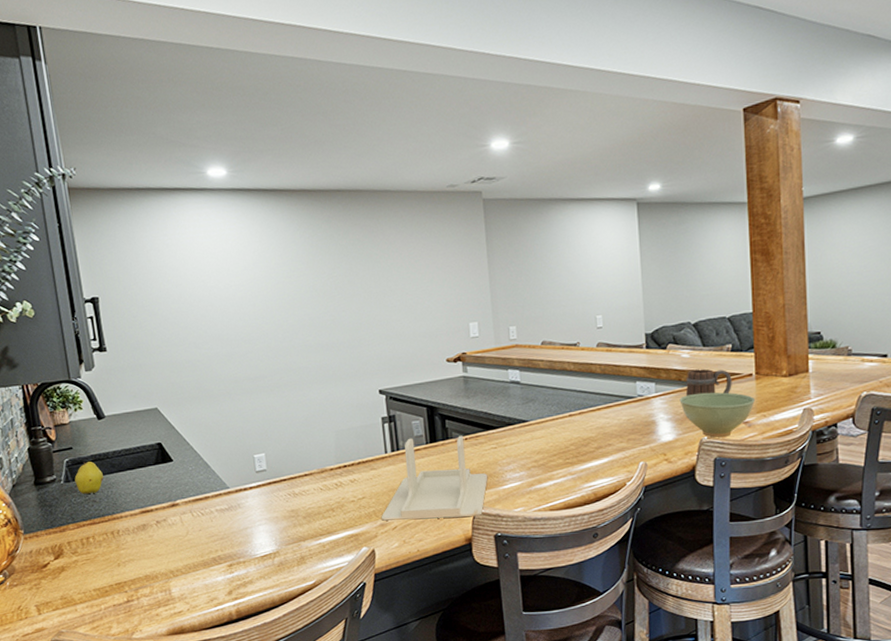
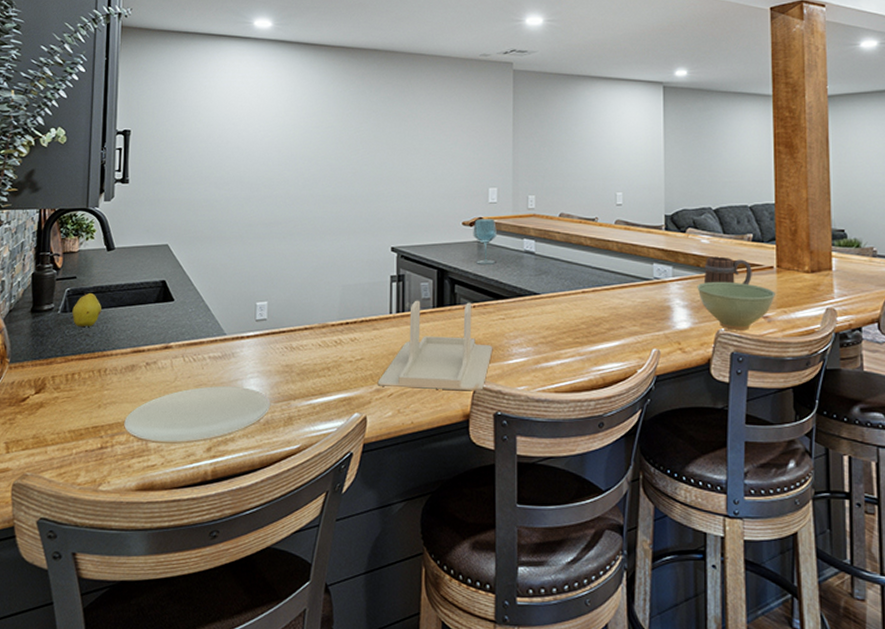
plate: none [145,534,283,593] -> present [124,386,271,445]
wine glass: none [457,353,483,398] -> present [473,219,498,264]

